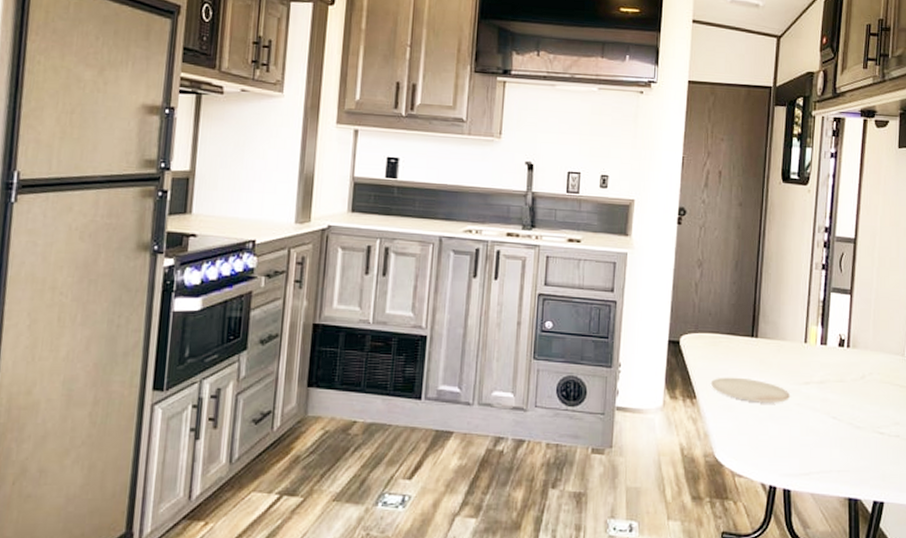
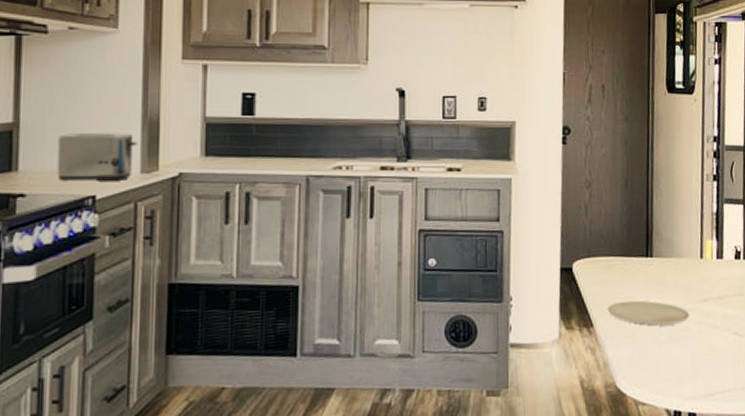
toaster: none [224,183,294,230] -> present [57,133,137,182]

